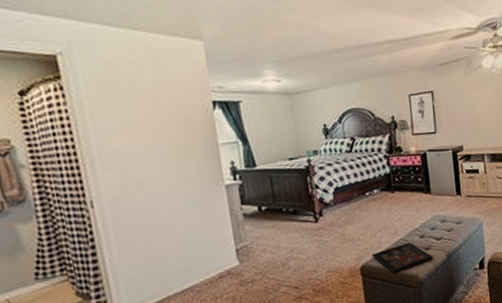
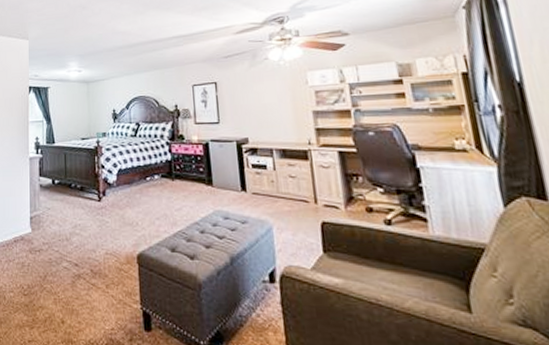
decorative tray: present [371,243,434,274] -> none [149,237,215,269]

